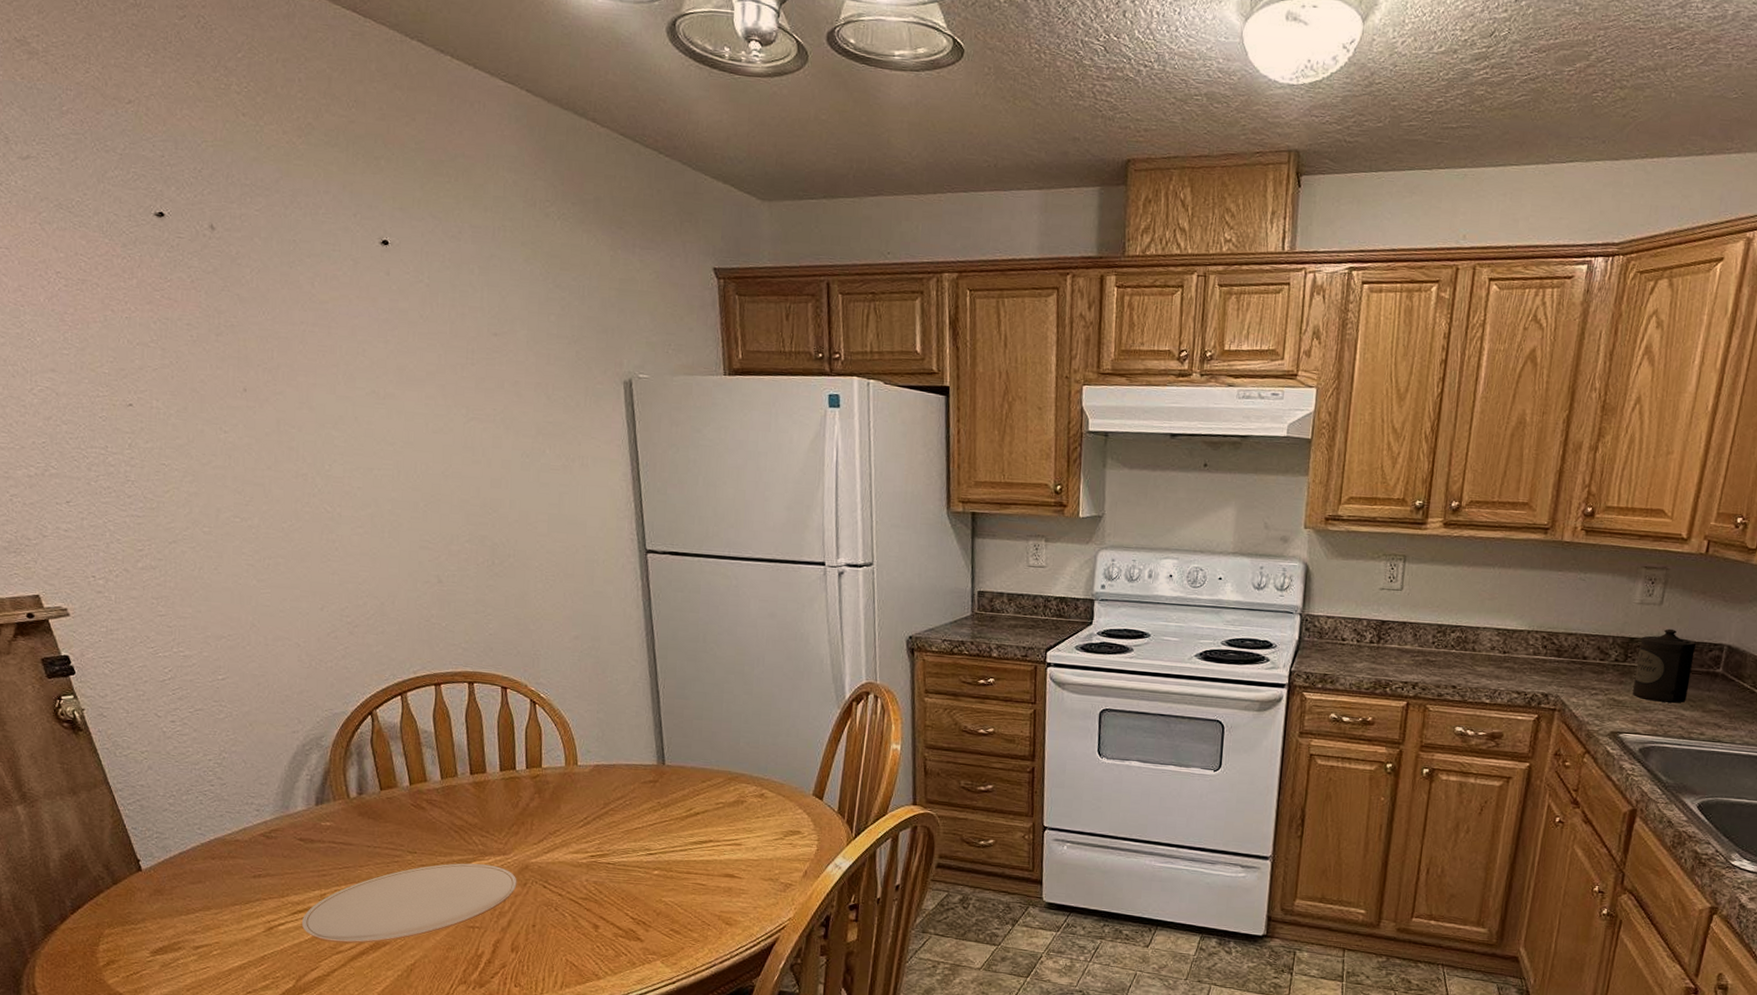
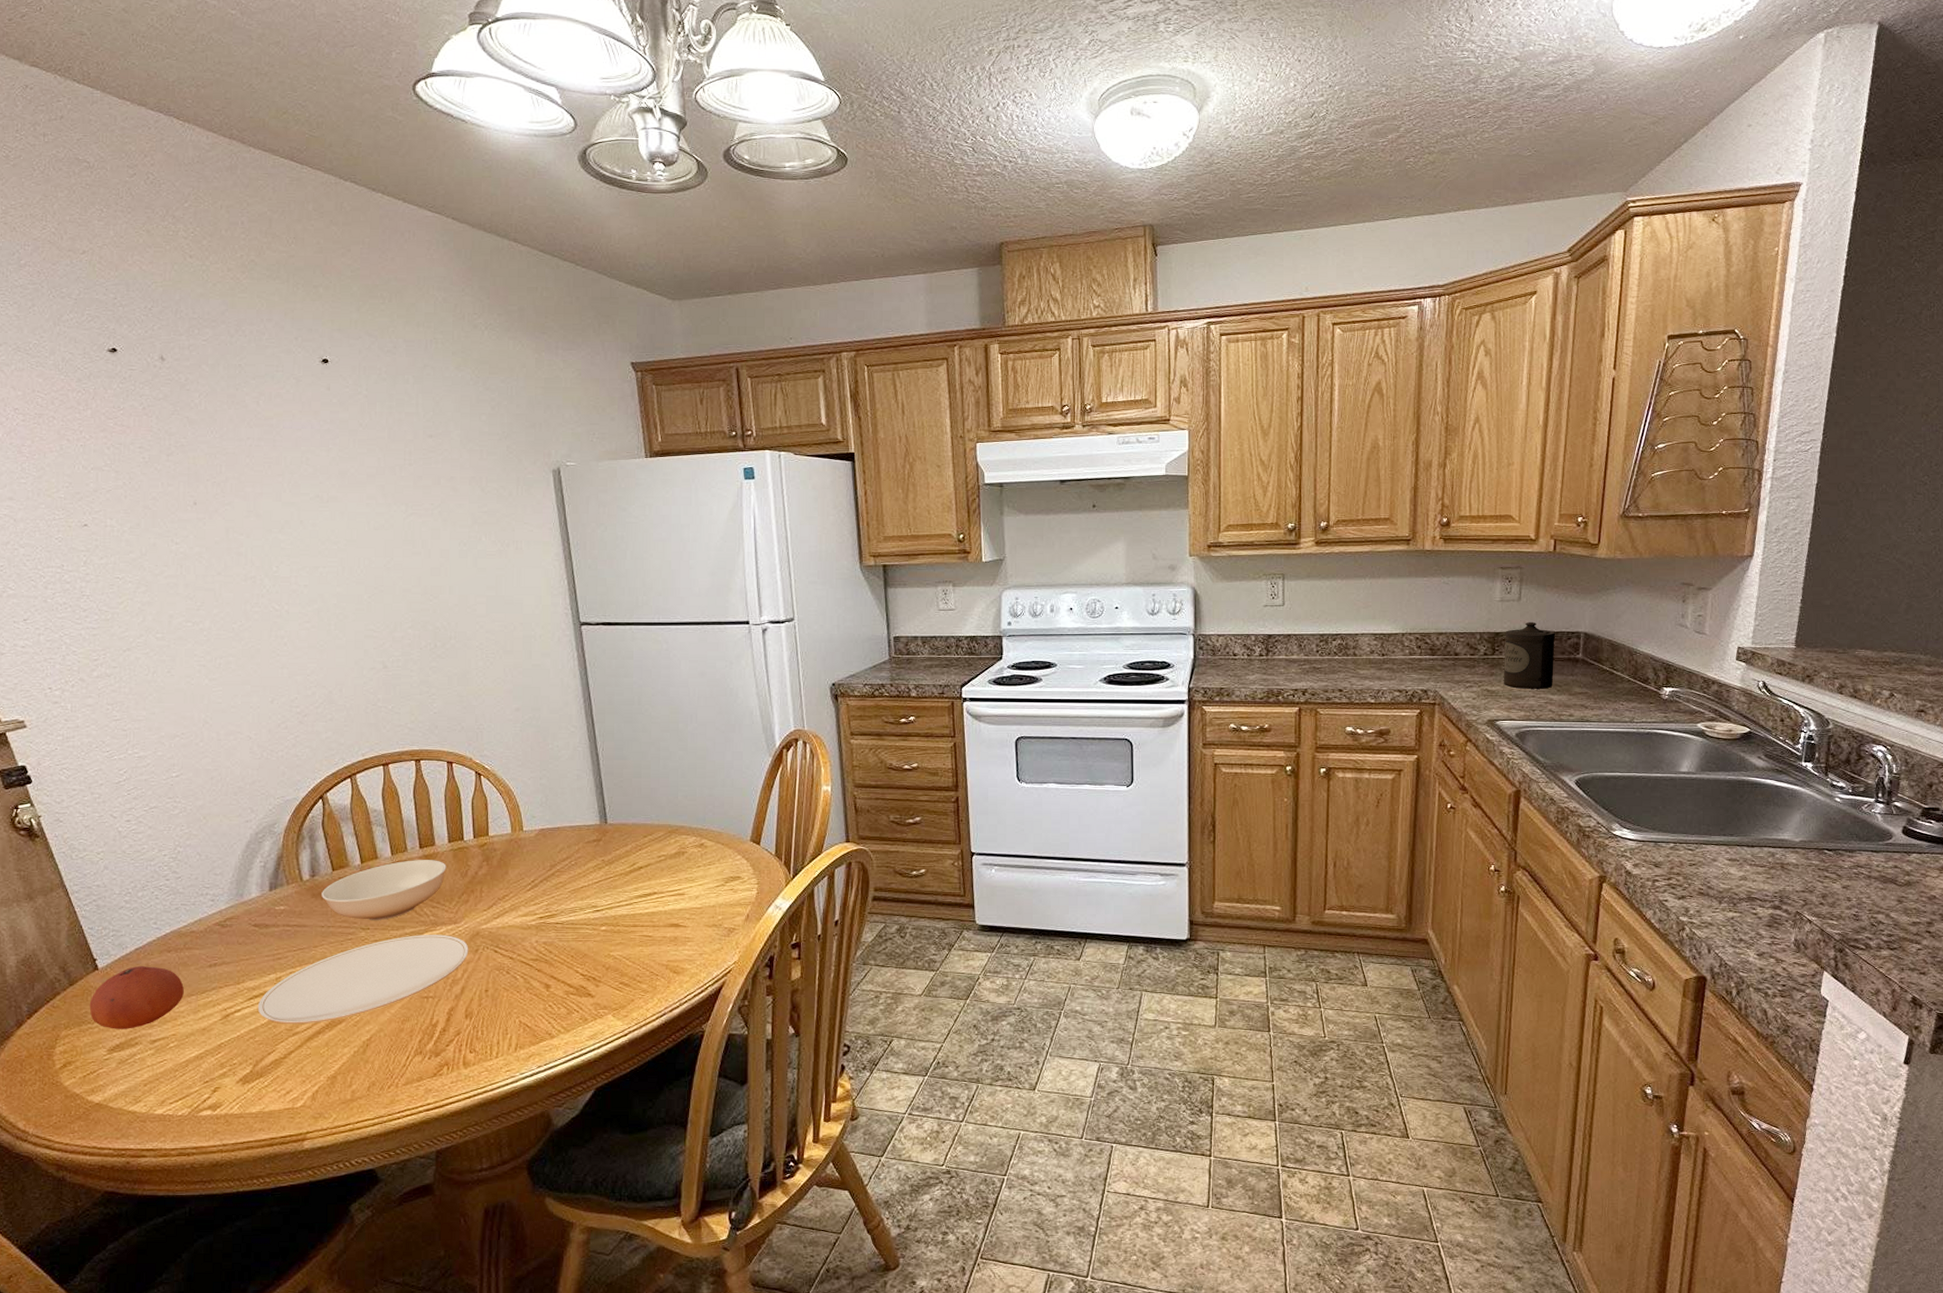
fruit: none [132,870,228,933] -> present [89,966,184,1029]
bowl: none [369,786,497,845] -> present [322,860,447,920]

